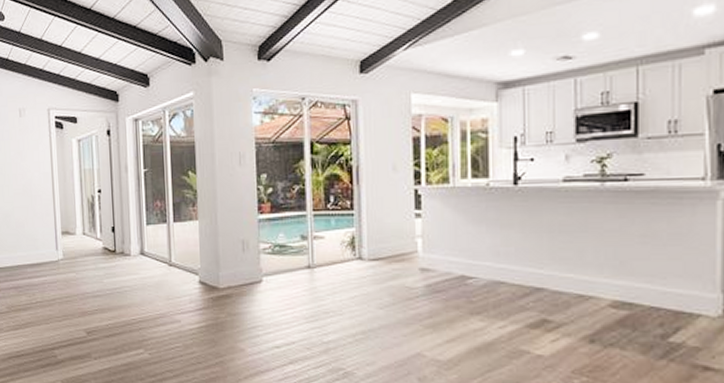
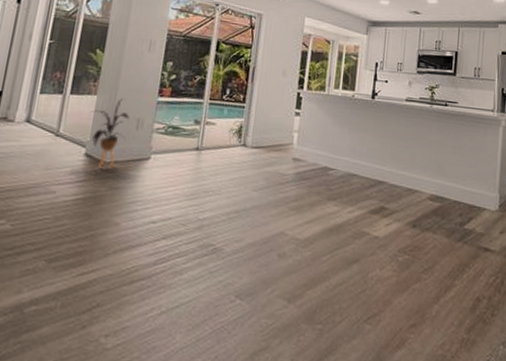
house plant: none [196,220,235,295] -> present [91,98,130,168]

